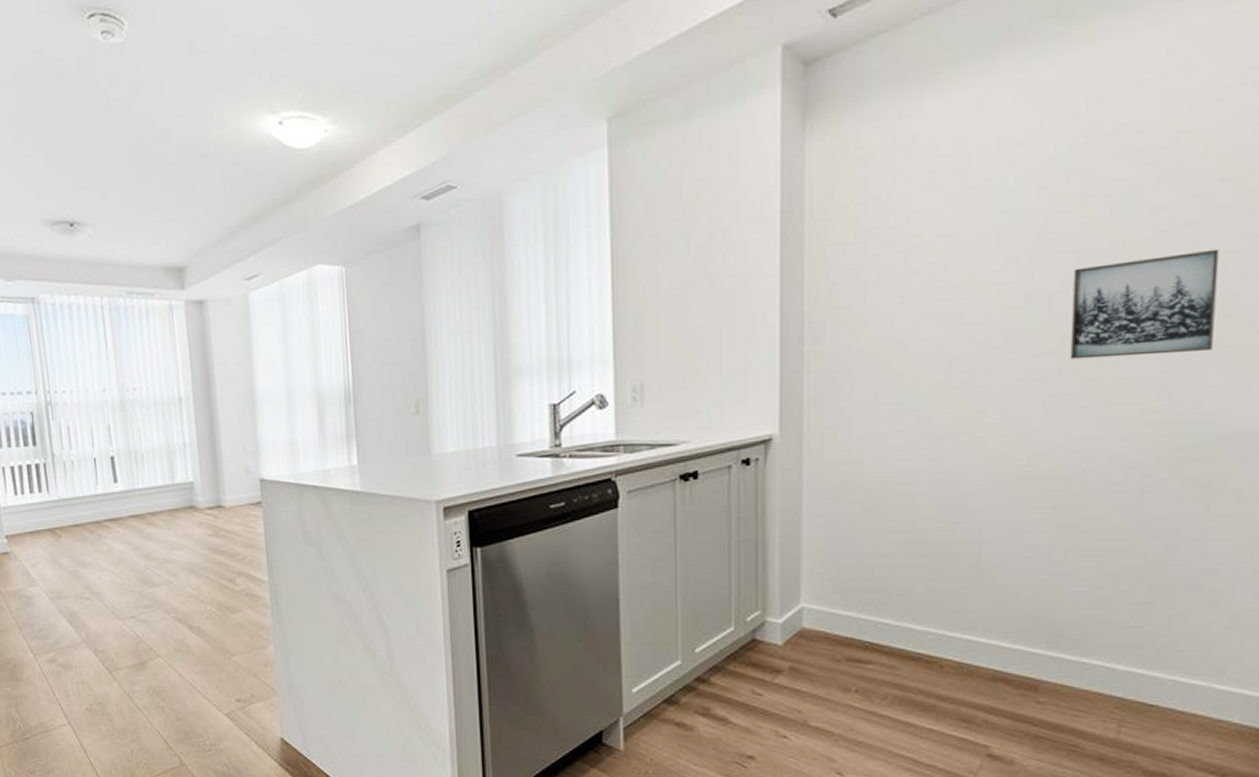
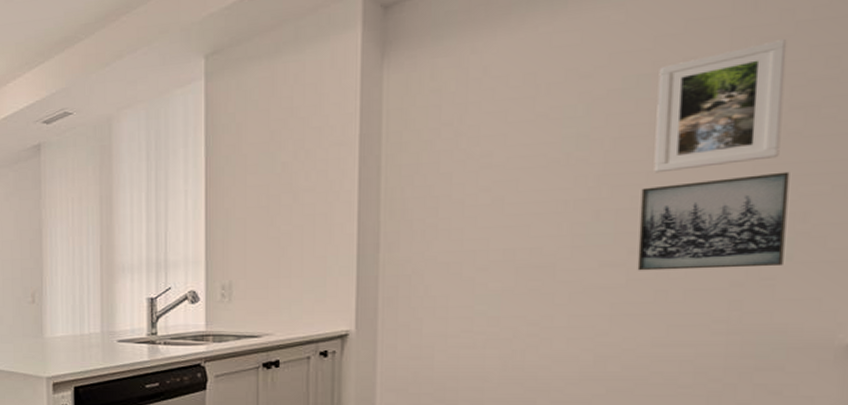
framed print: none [1086,105,1218,252] -> present [653,39,787,173]

